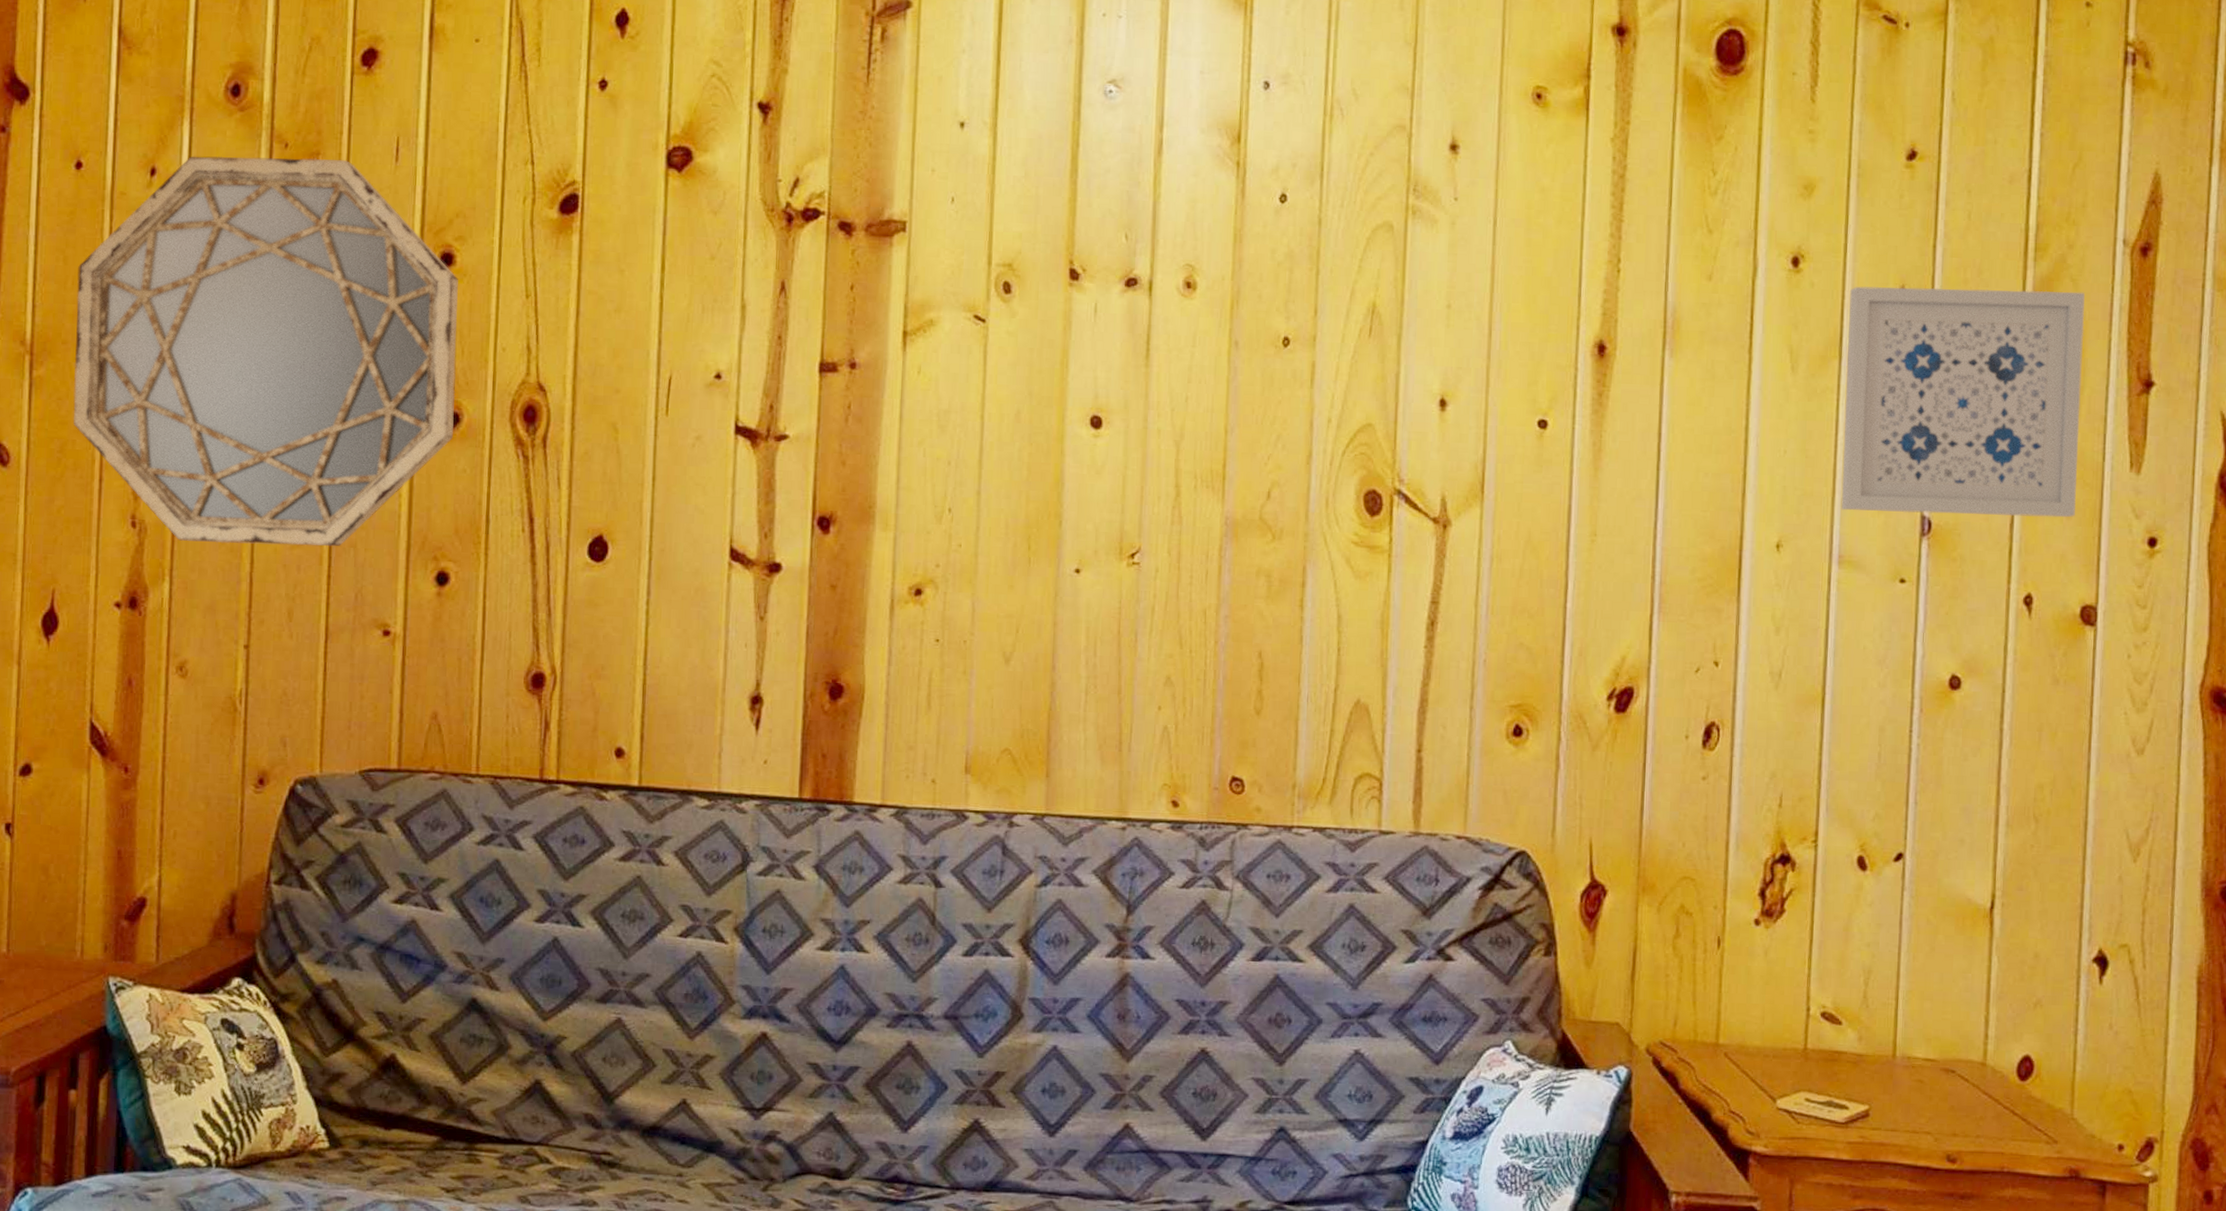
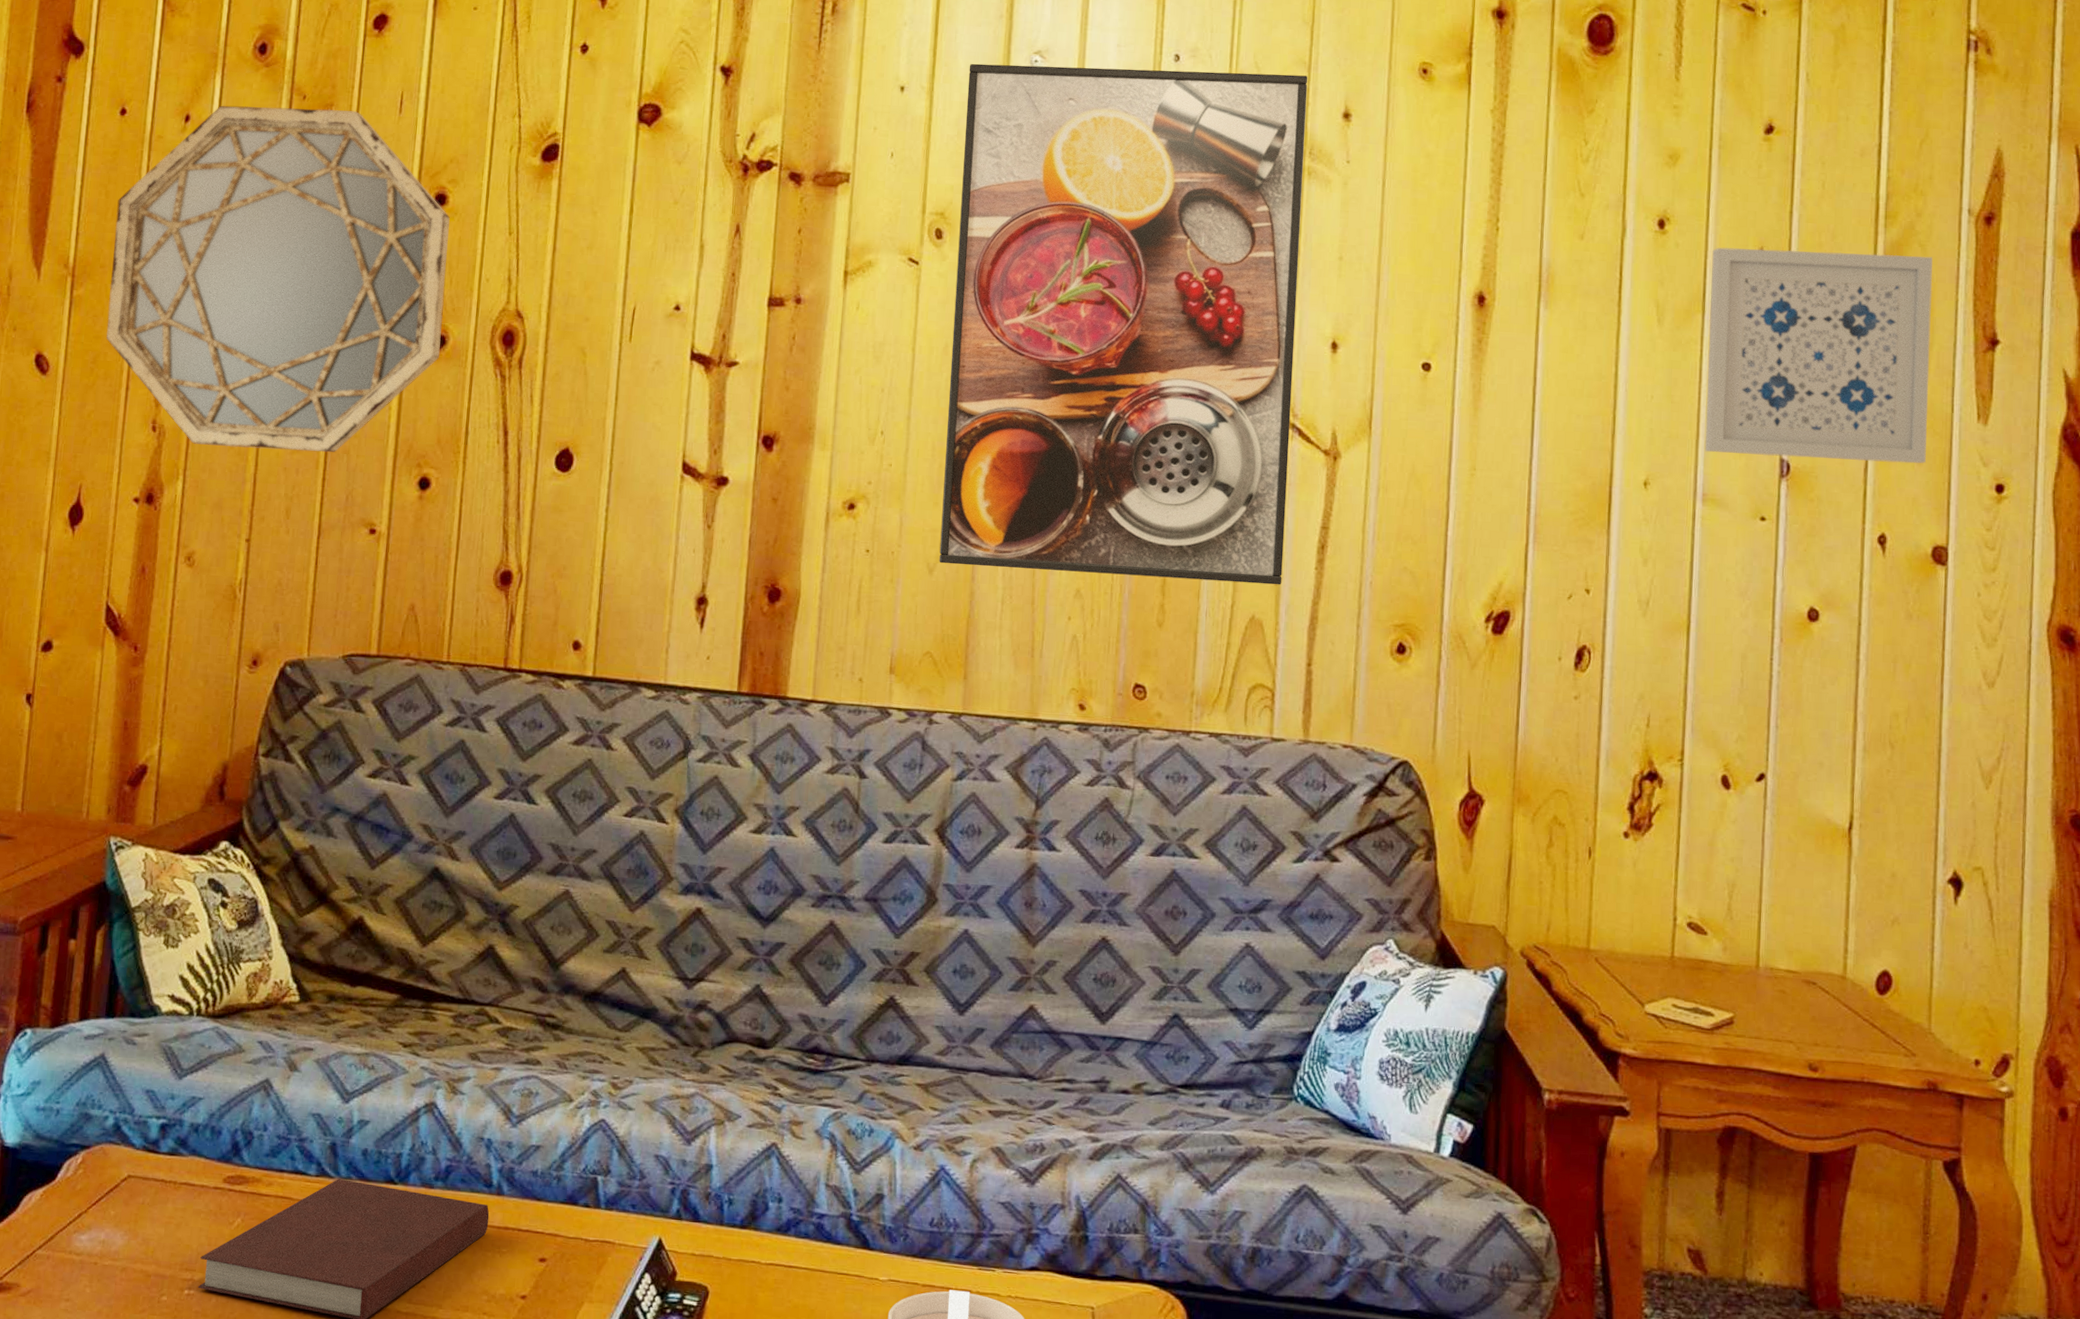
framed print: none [1016,95,1411,666] -> present [939,63,1308,585]

